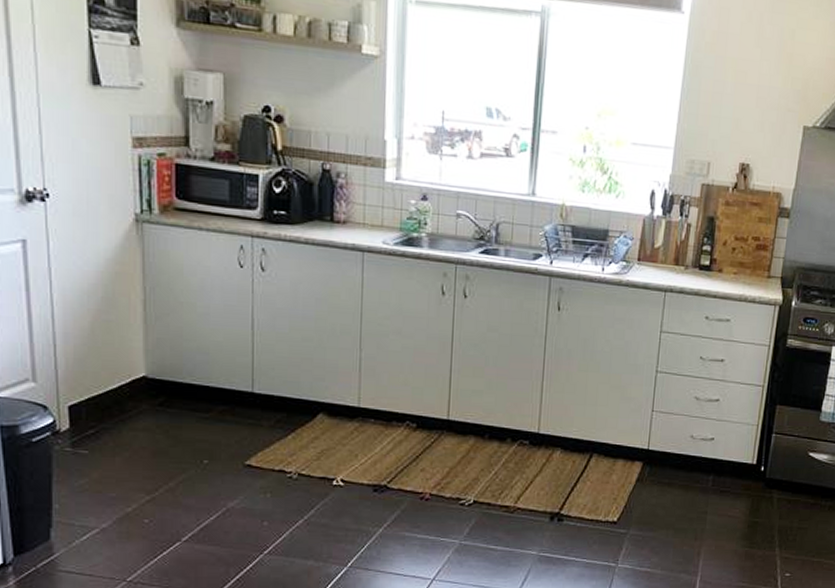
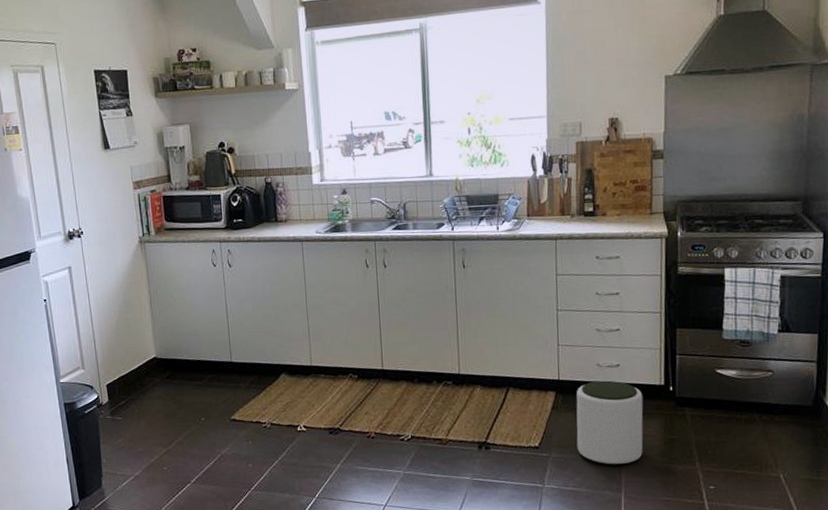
plant pot: none [657,454,734,547] -> present [576,380,643,465]

